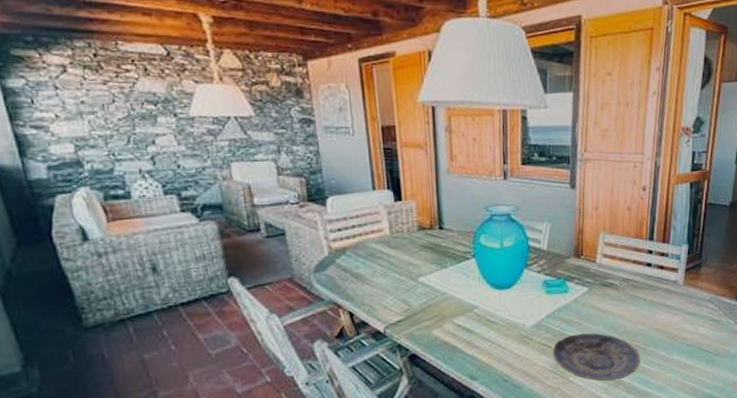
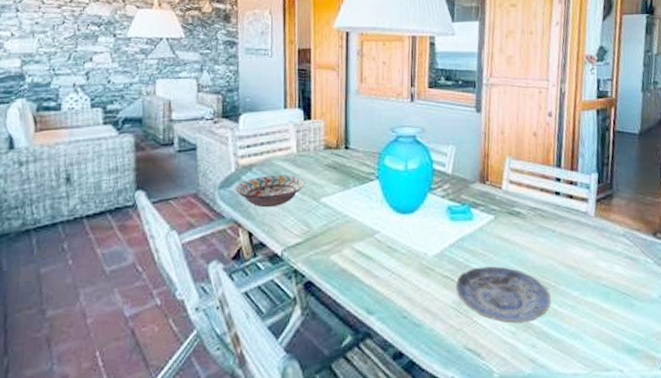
decorative bowl: none [331,257,402,289] -> present [235,175,305,208]

